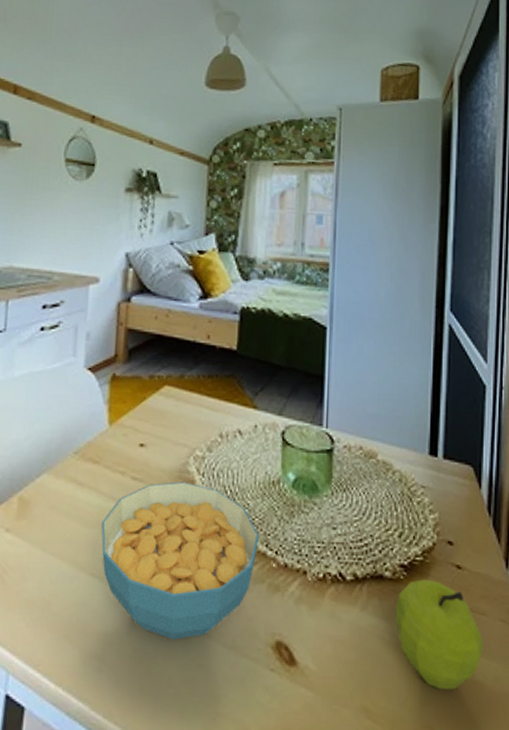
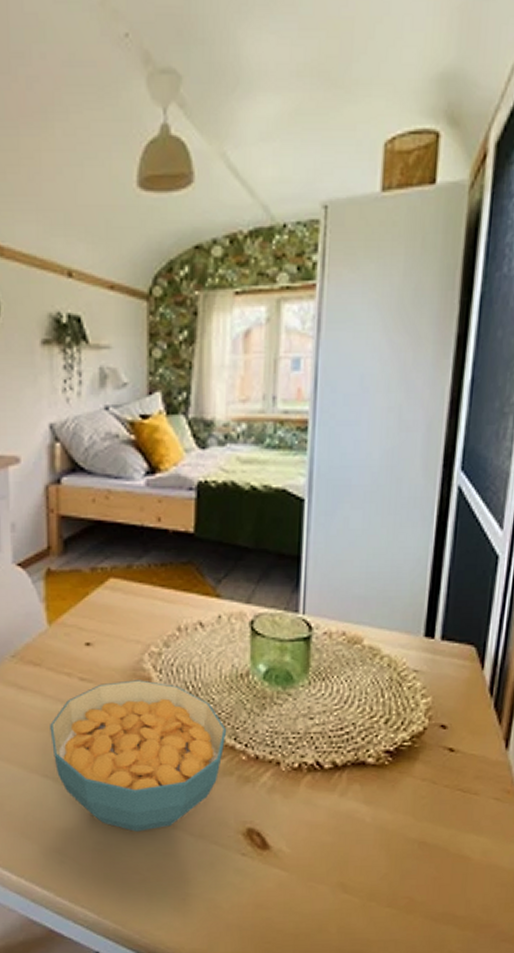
fruit: present [395,579,484,690] -> none [377,763,474,865]

